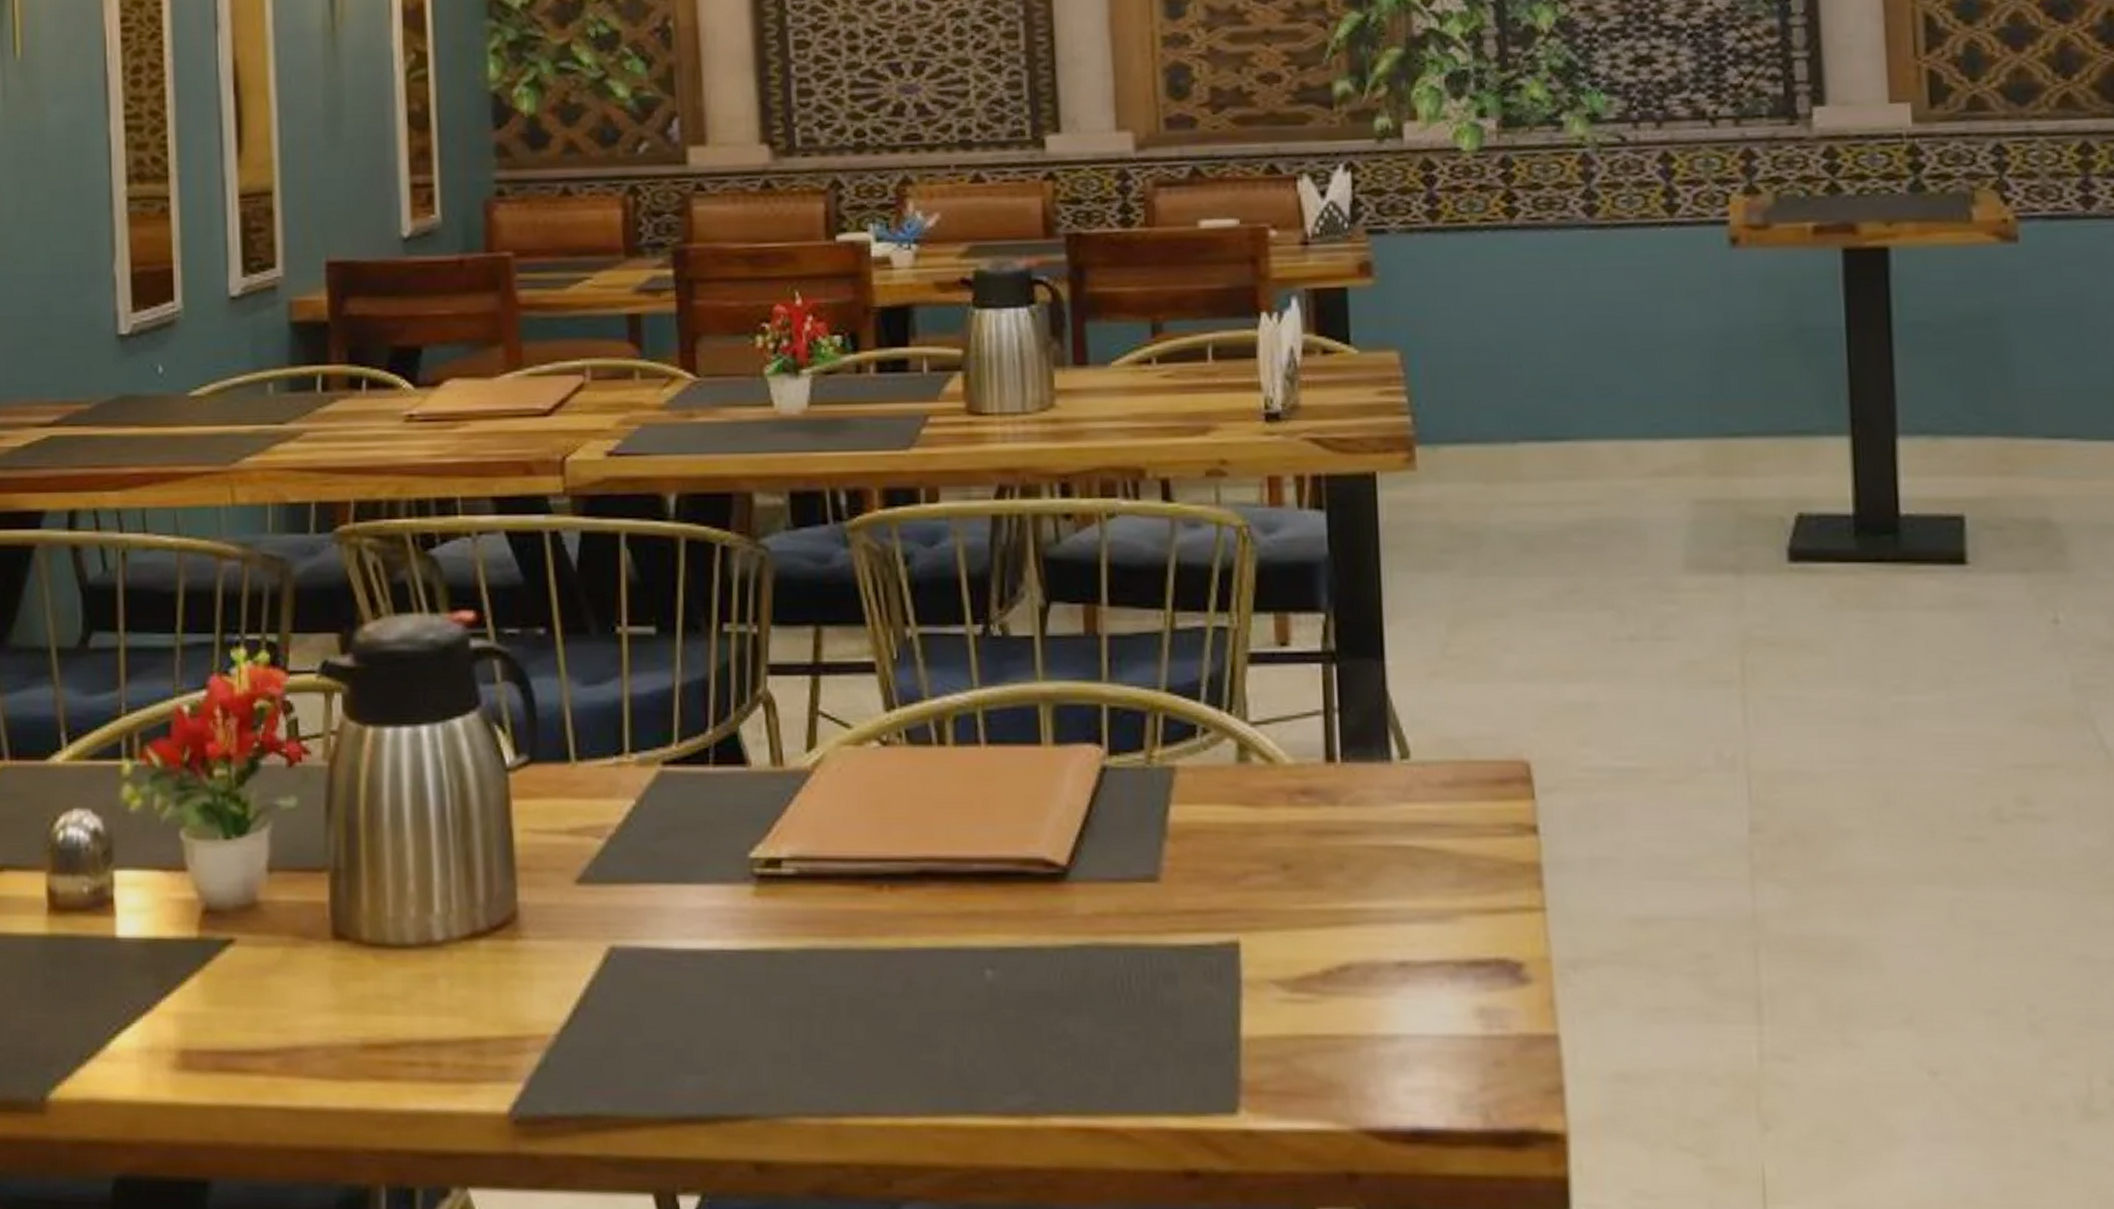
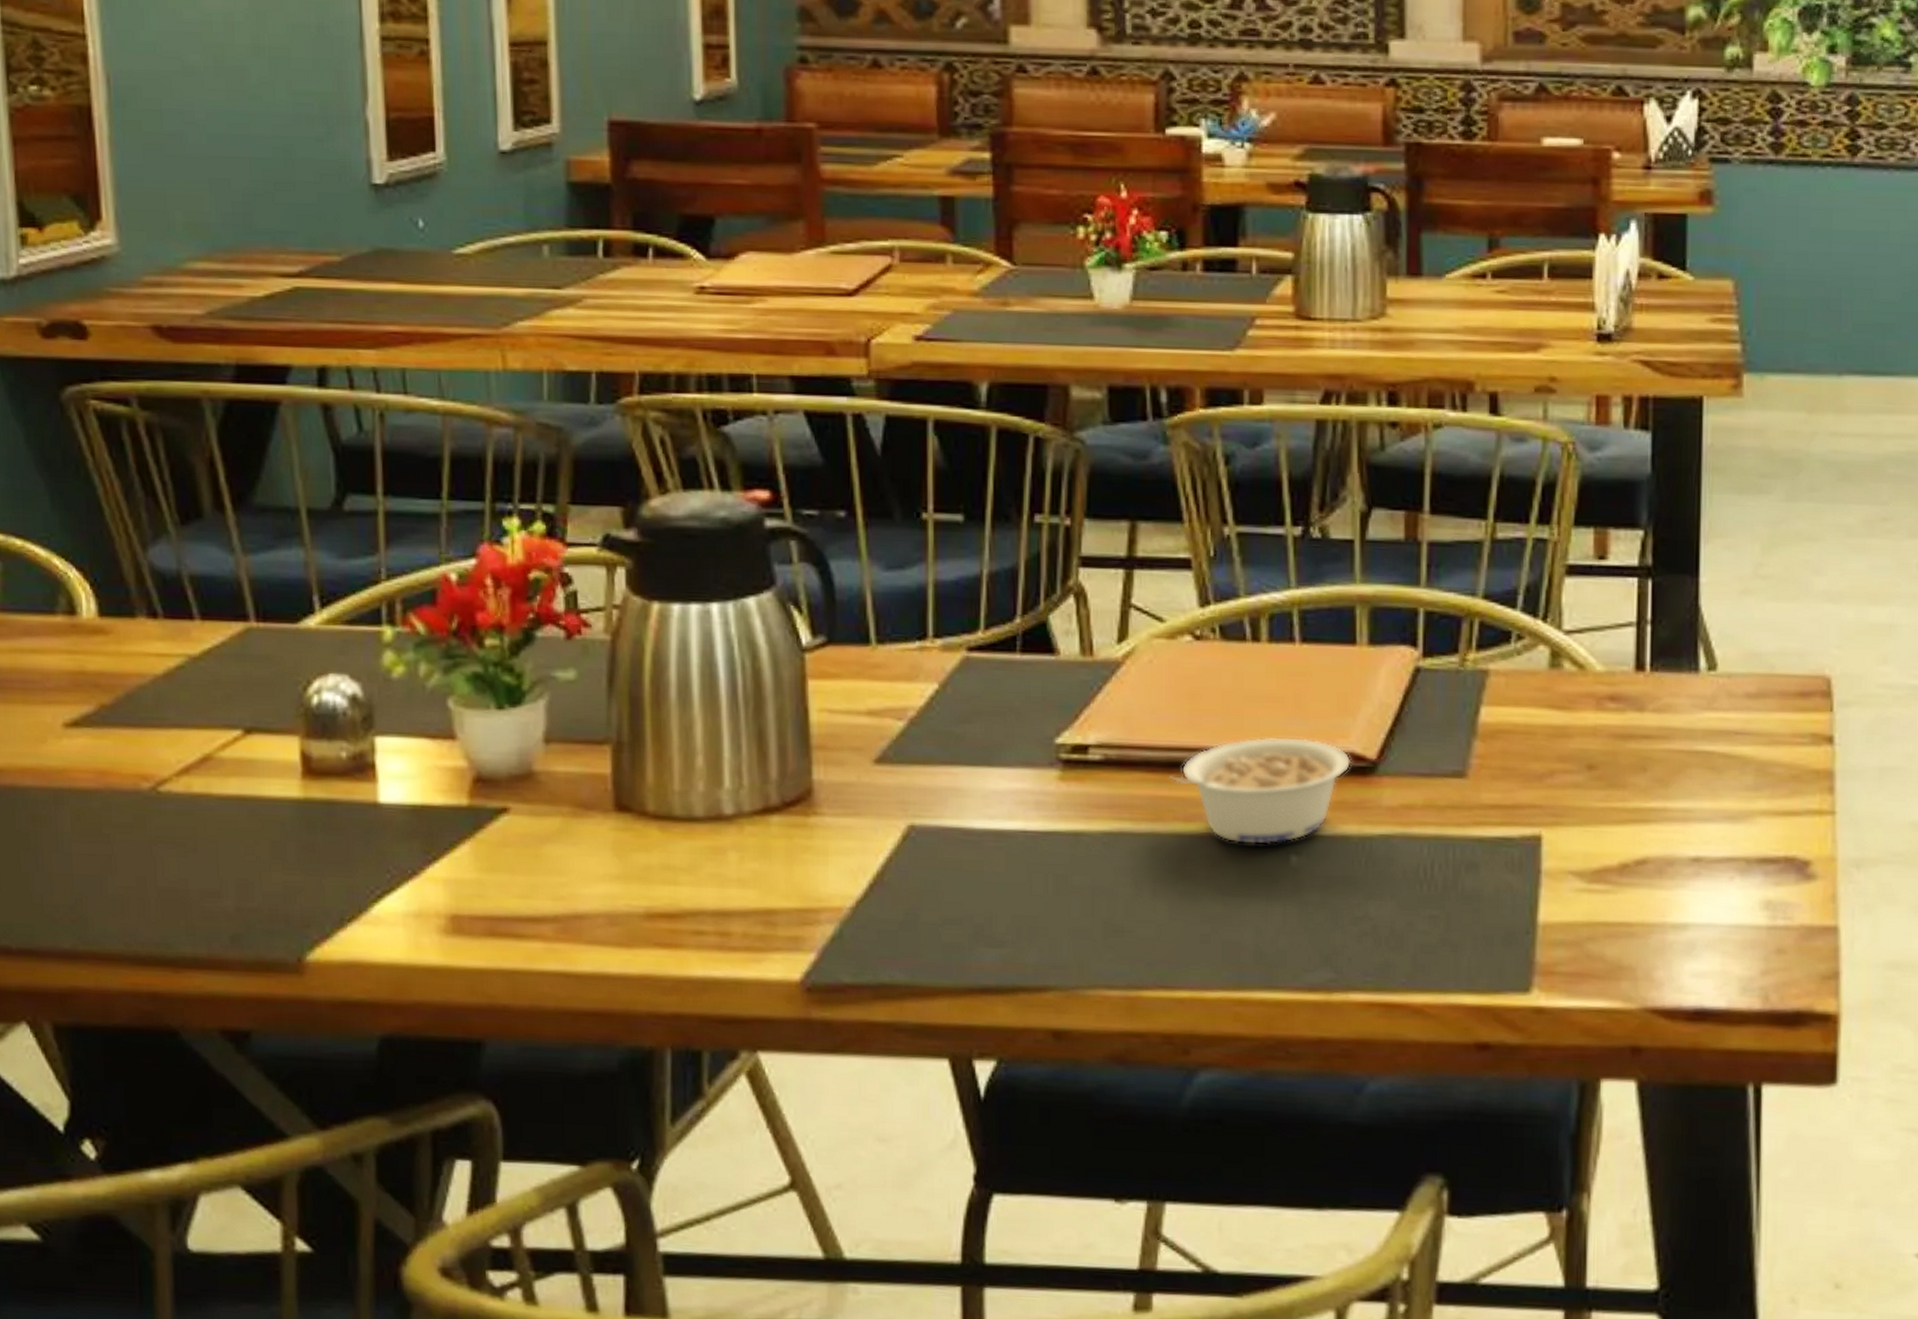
legume: none [861,843,1042,960] -> present [1168,736,1352,845]

